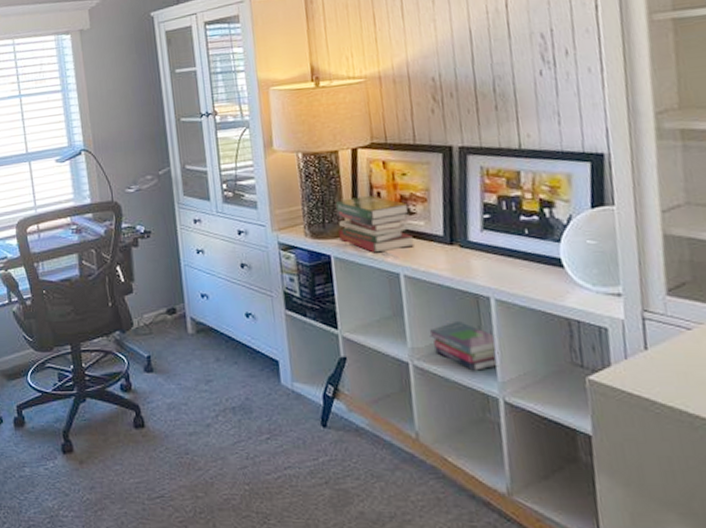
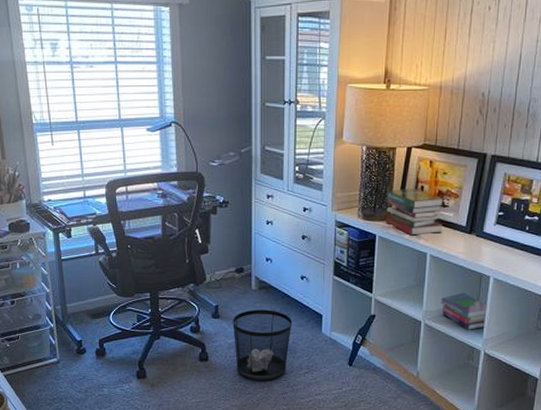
waste bin: none [169,358,243,452] -> present [232,309,293,382]

